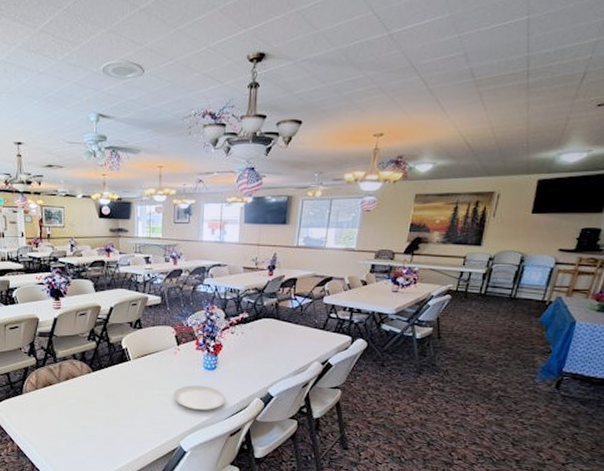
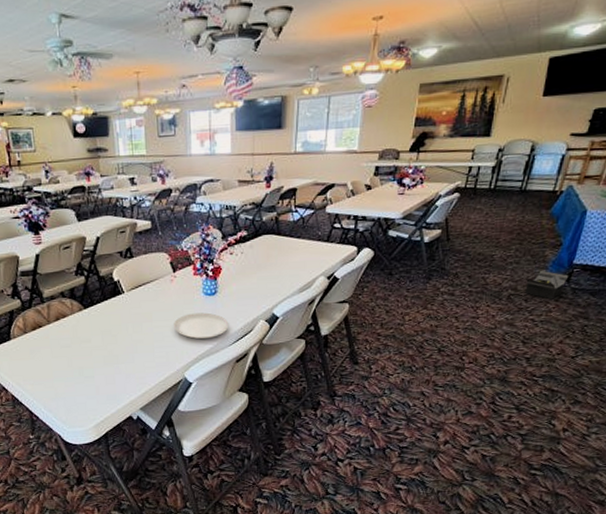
cardboard box: none [515,375,559,404] -> present [525,270,569,300]

